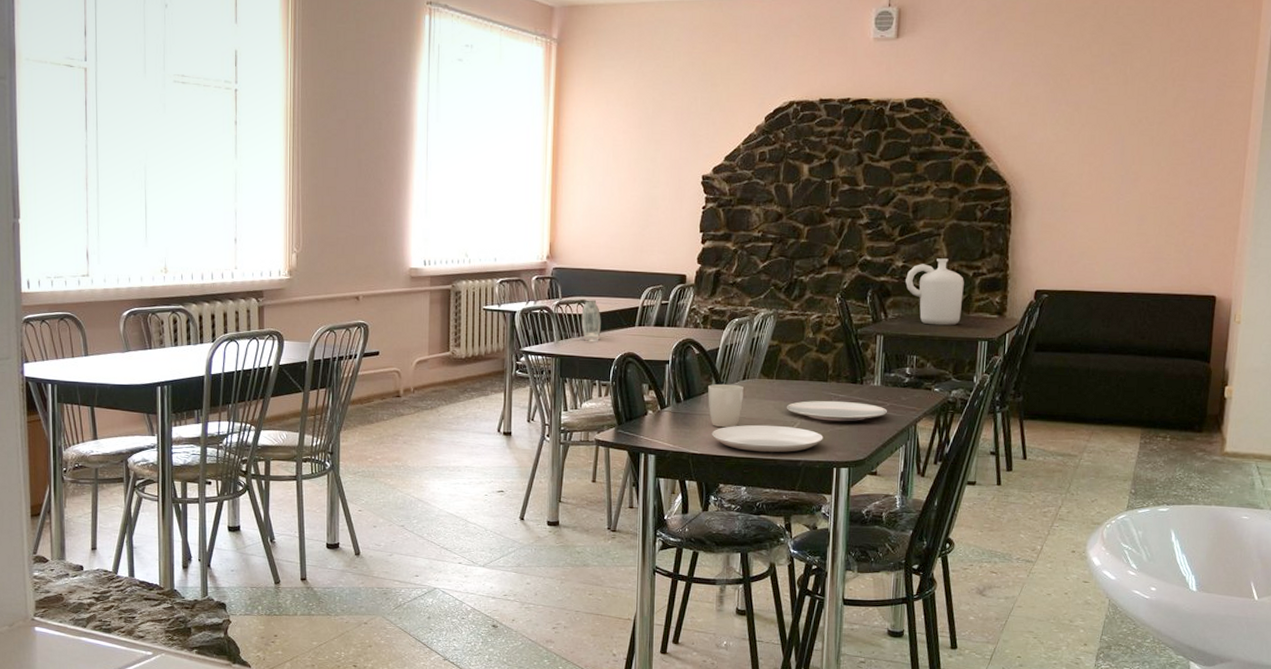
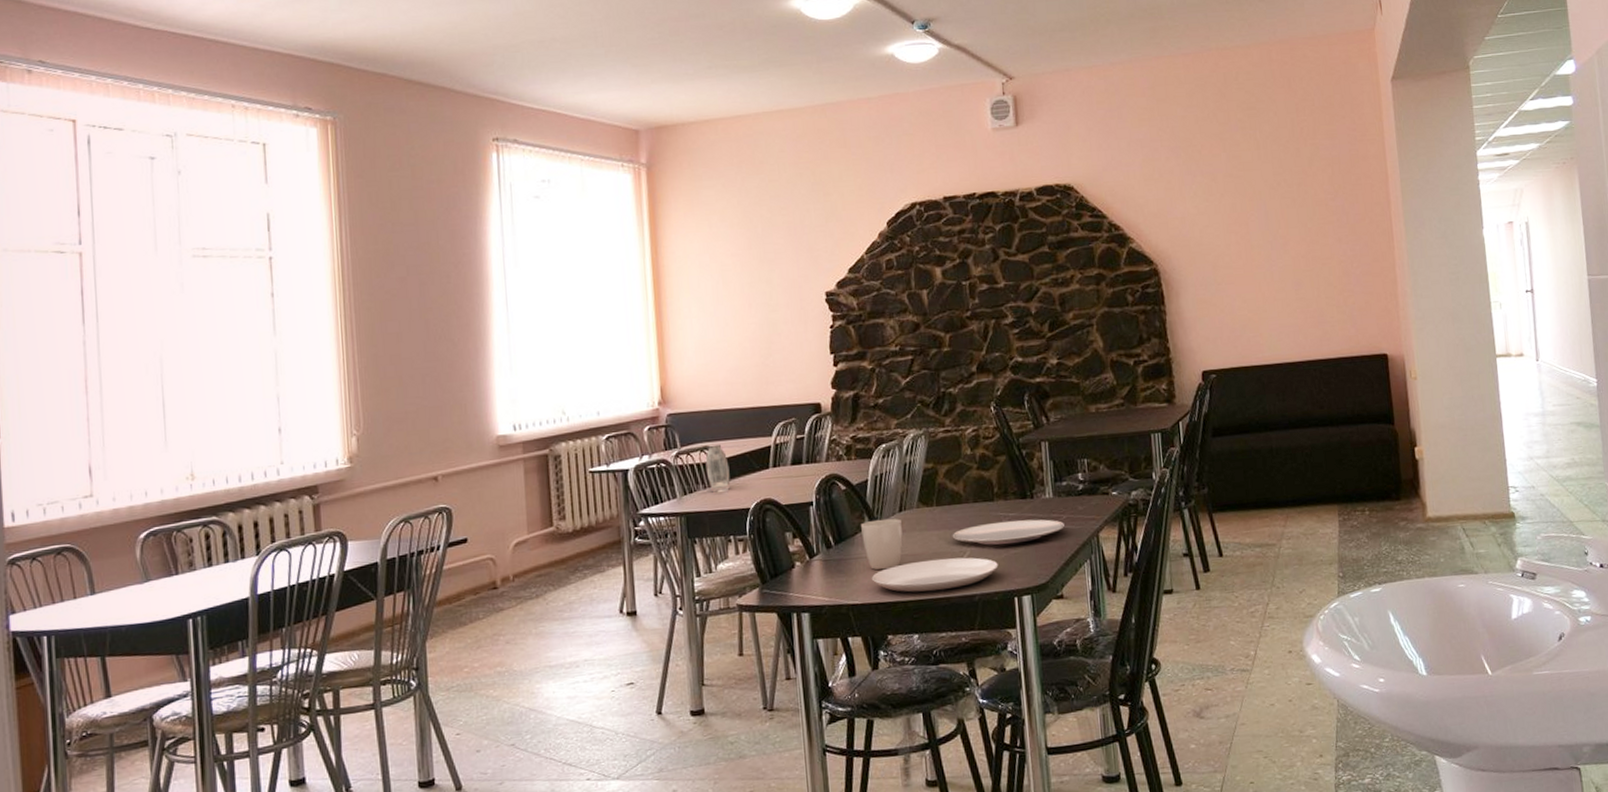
water jug: present [906,258,964,327] -> none [1063,349,1129,425]

